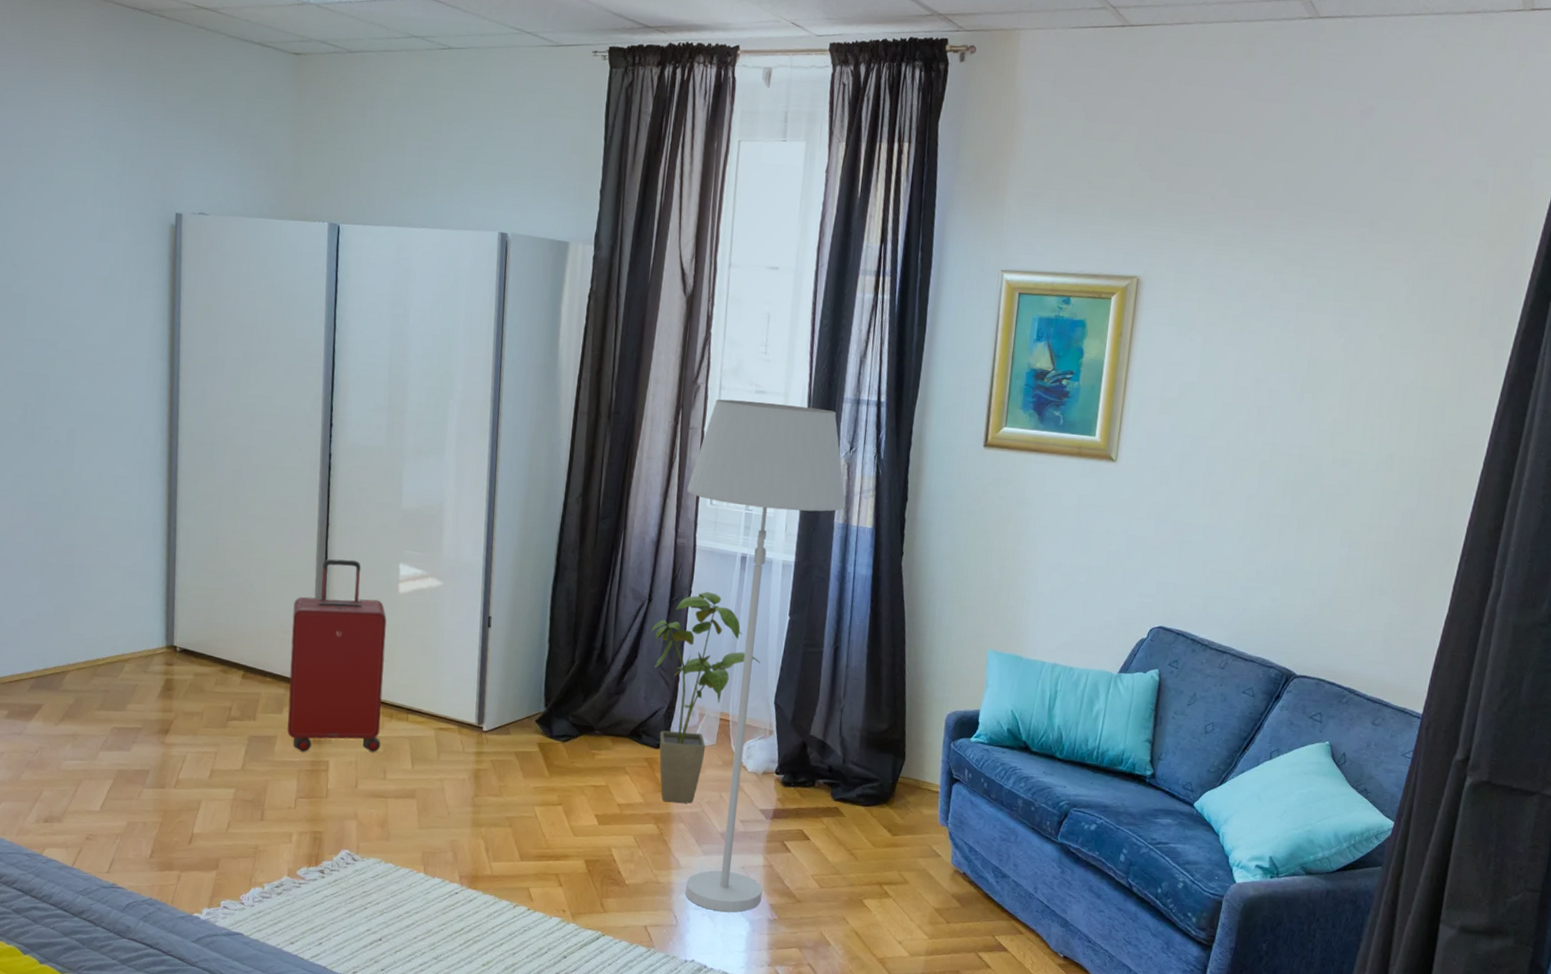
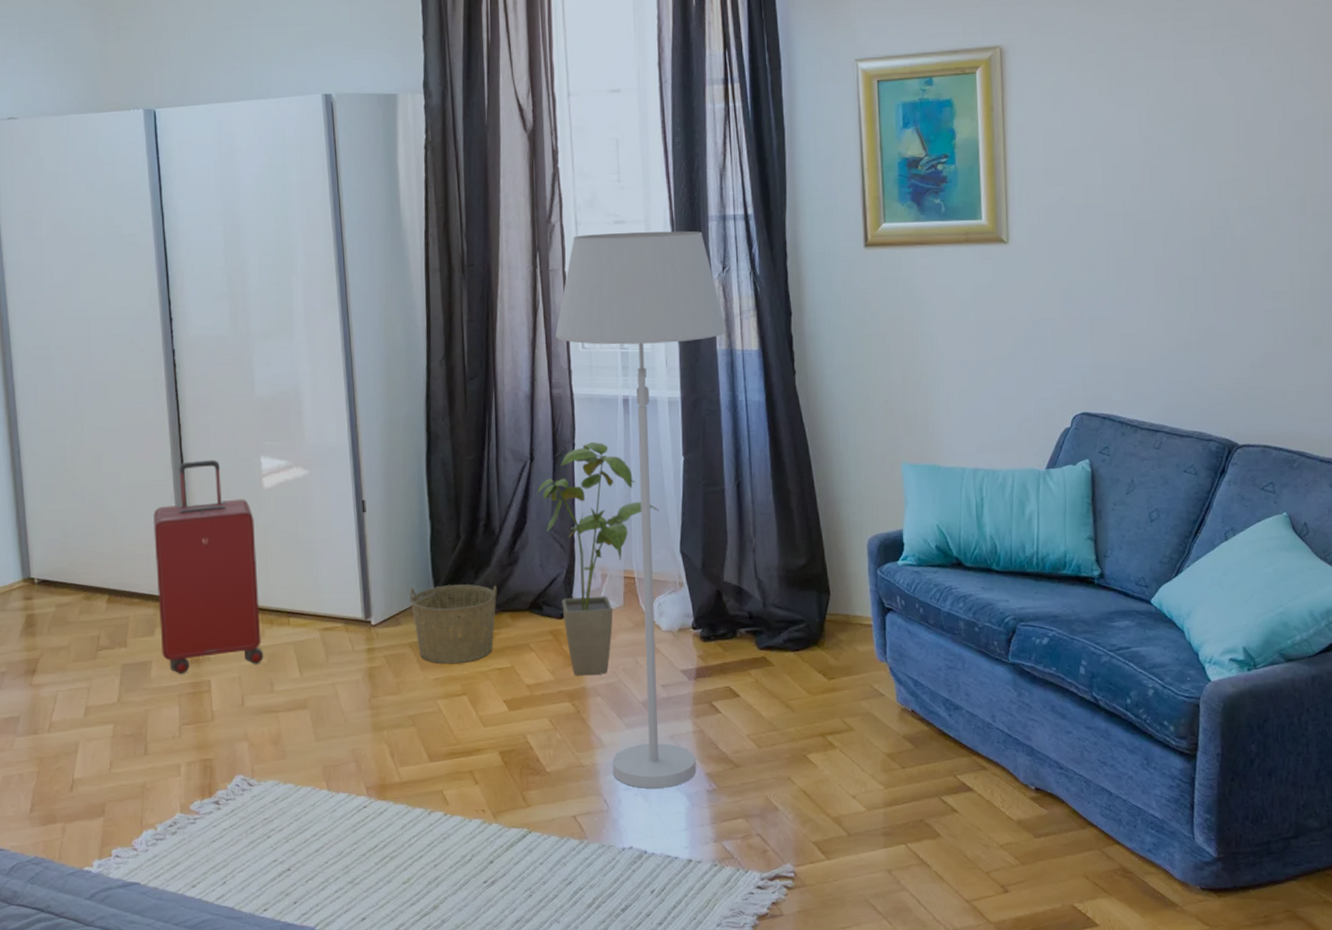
basket: none [521,702,603,777] -> present [409,583,498,664]

